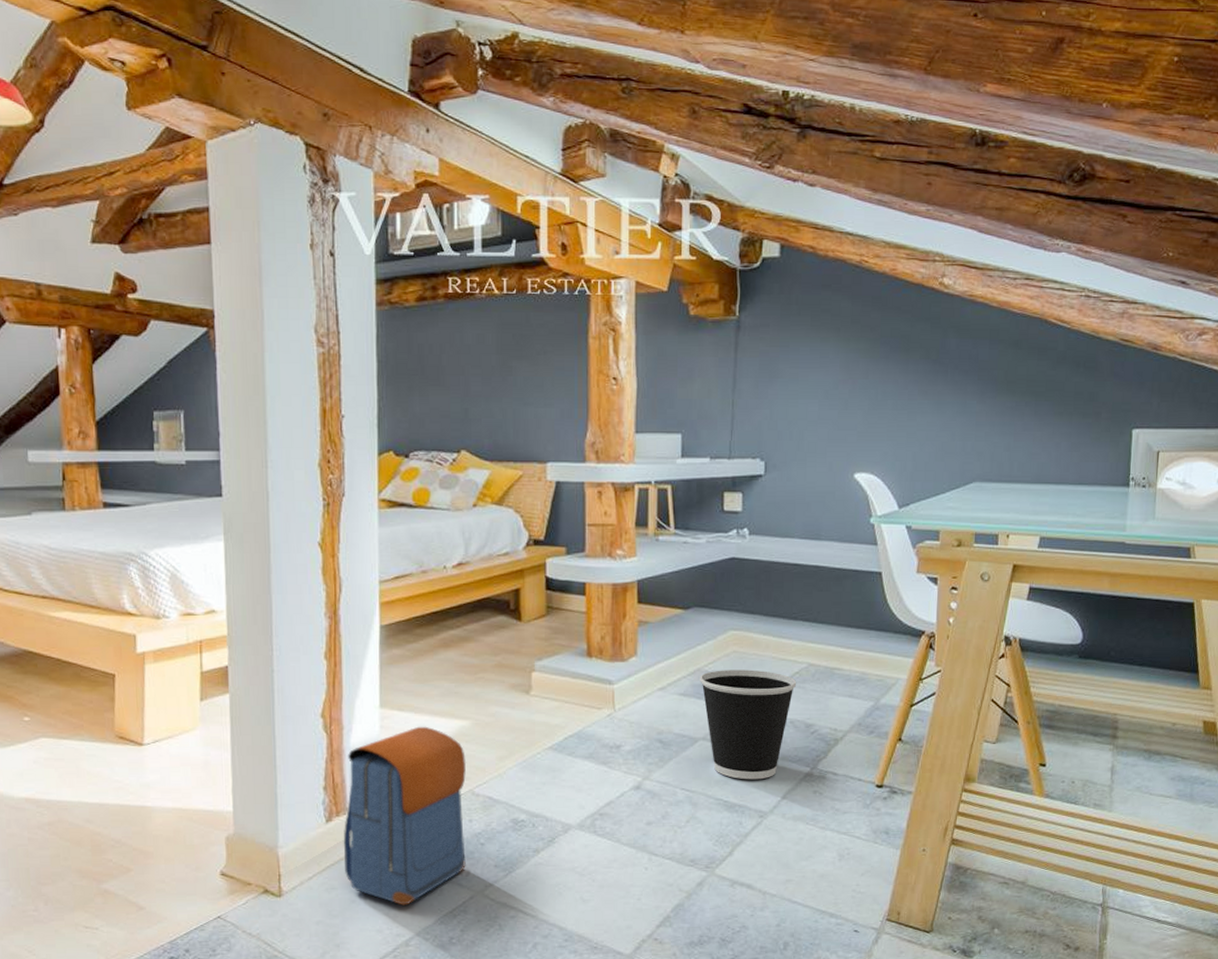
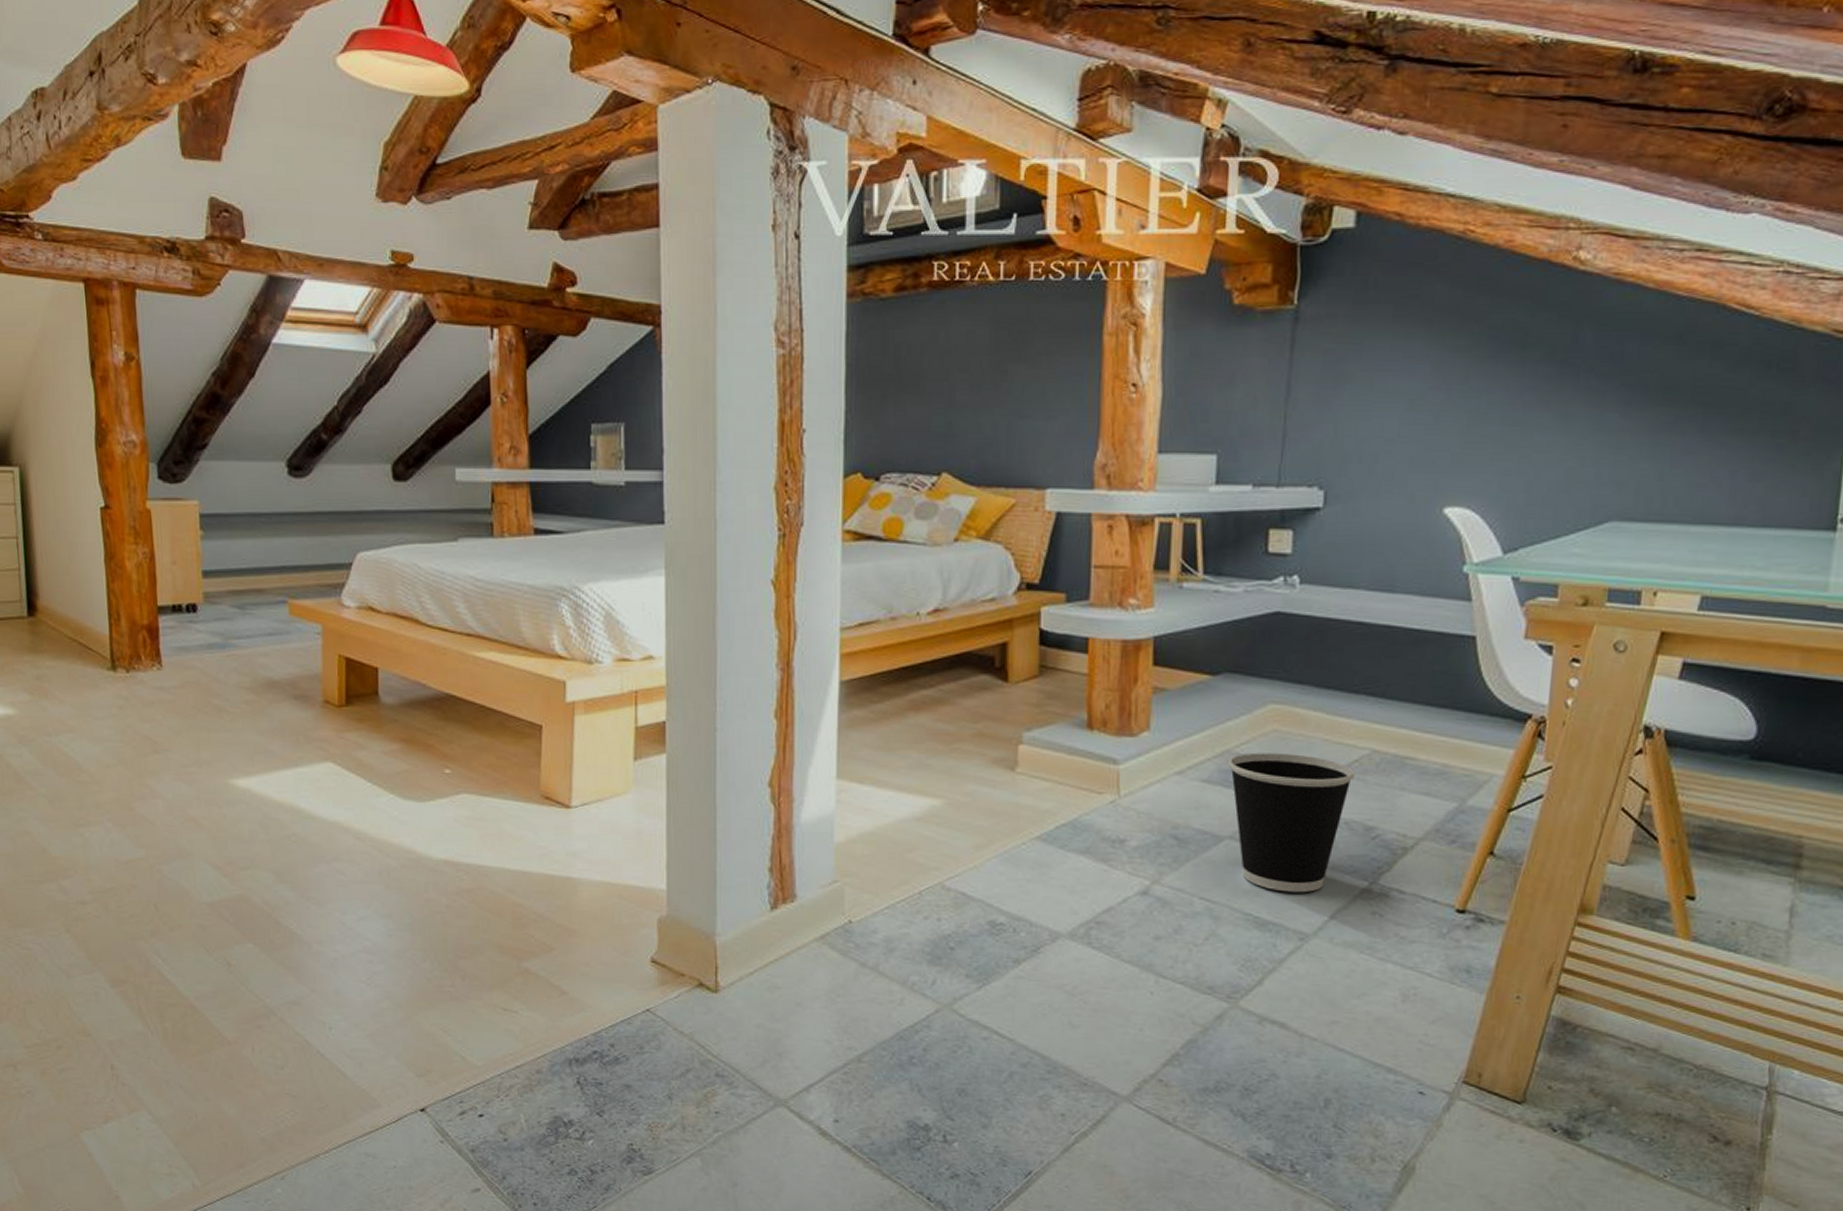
backpack: present [343,726,466,905] -> none [789,803,935,1014]

